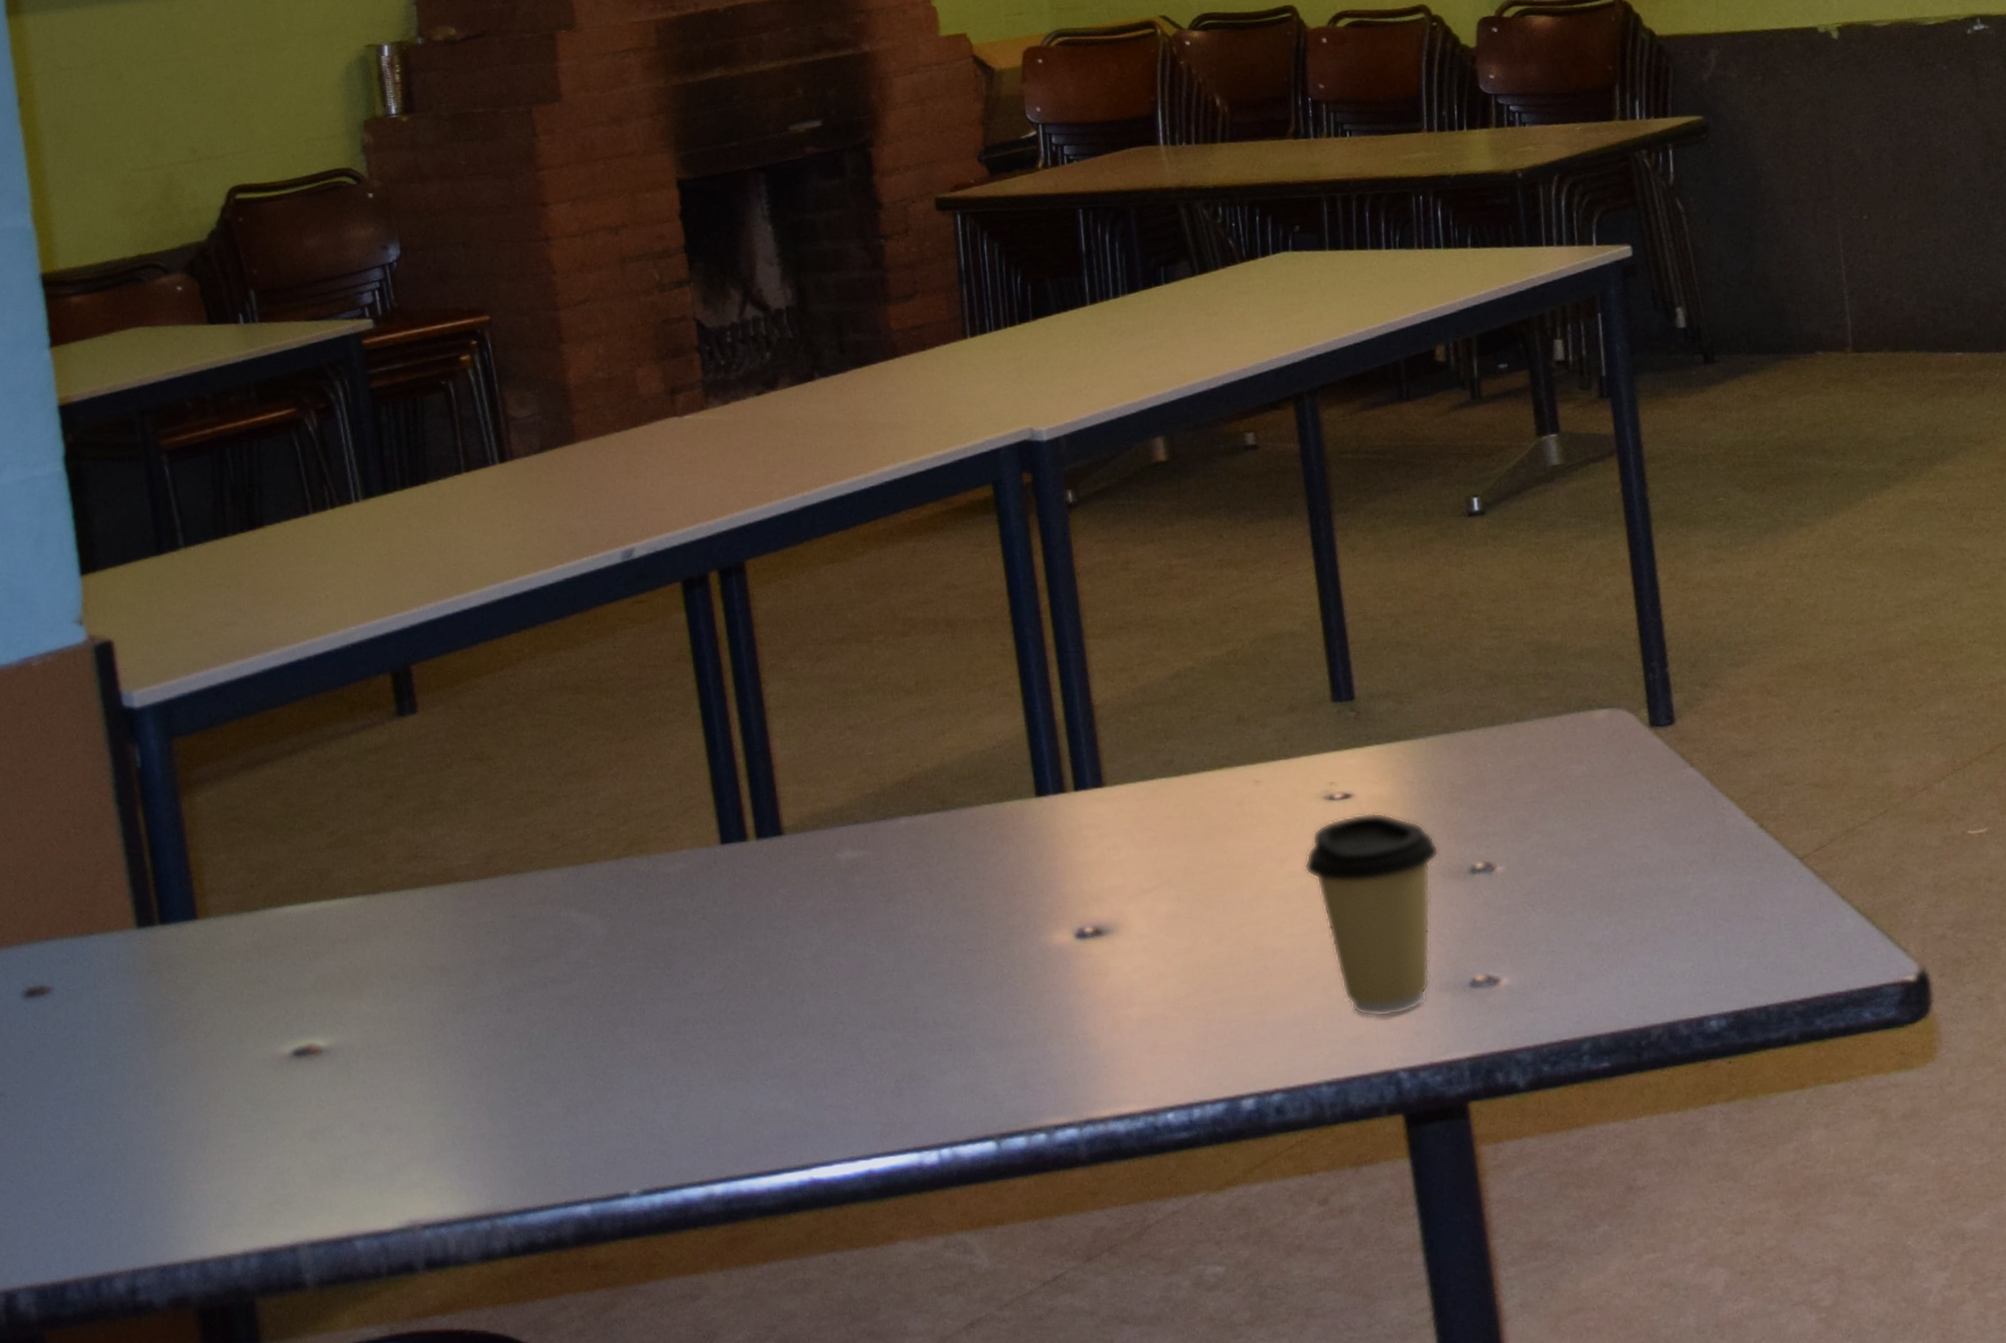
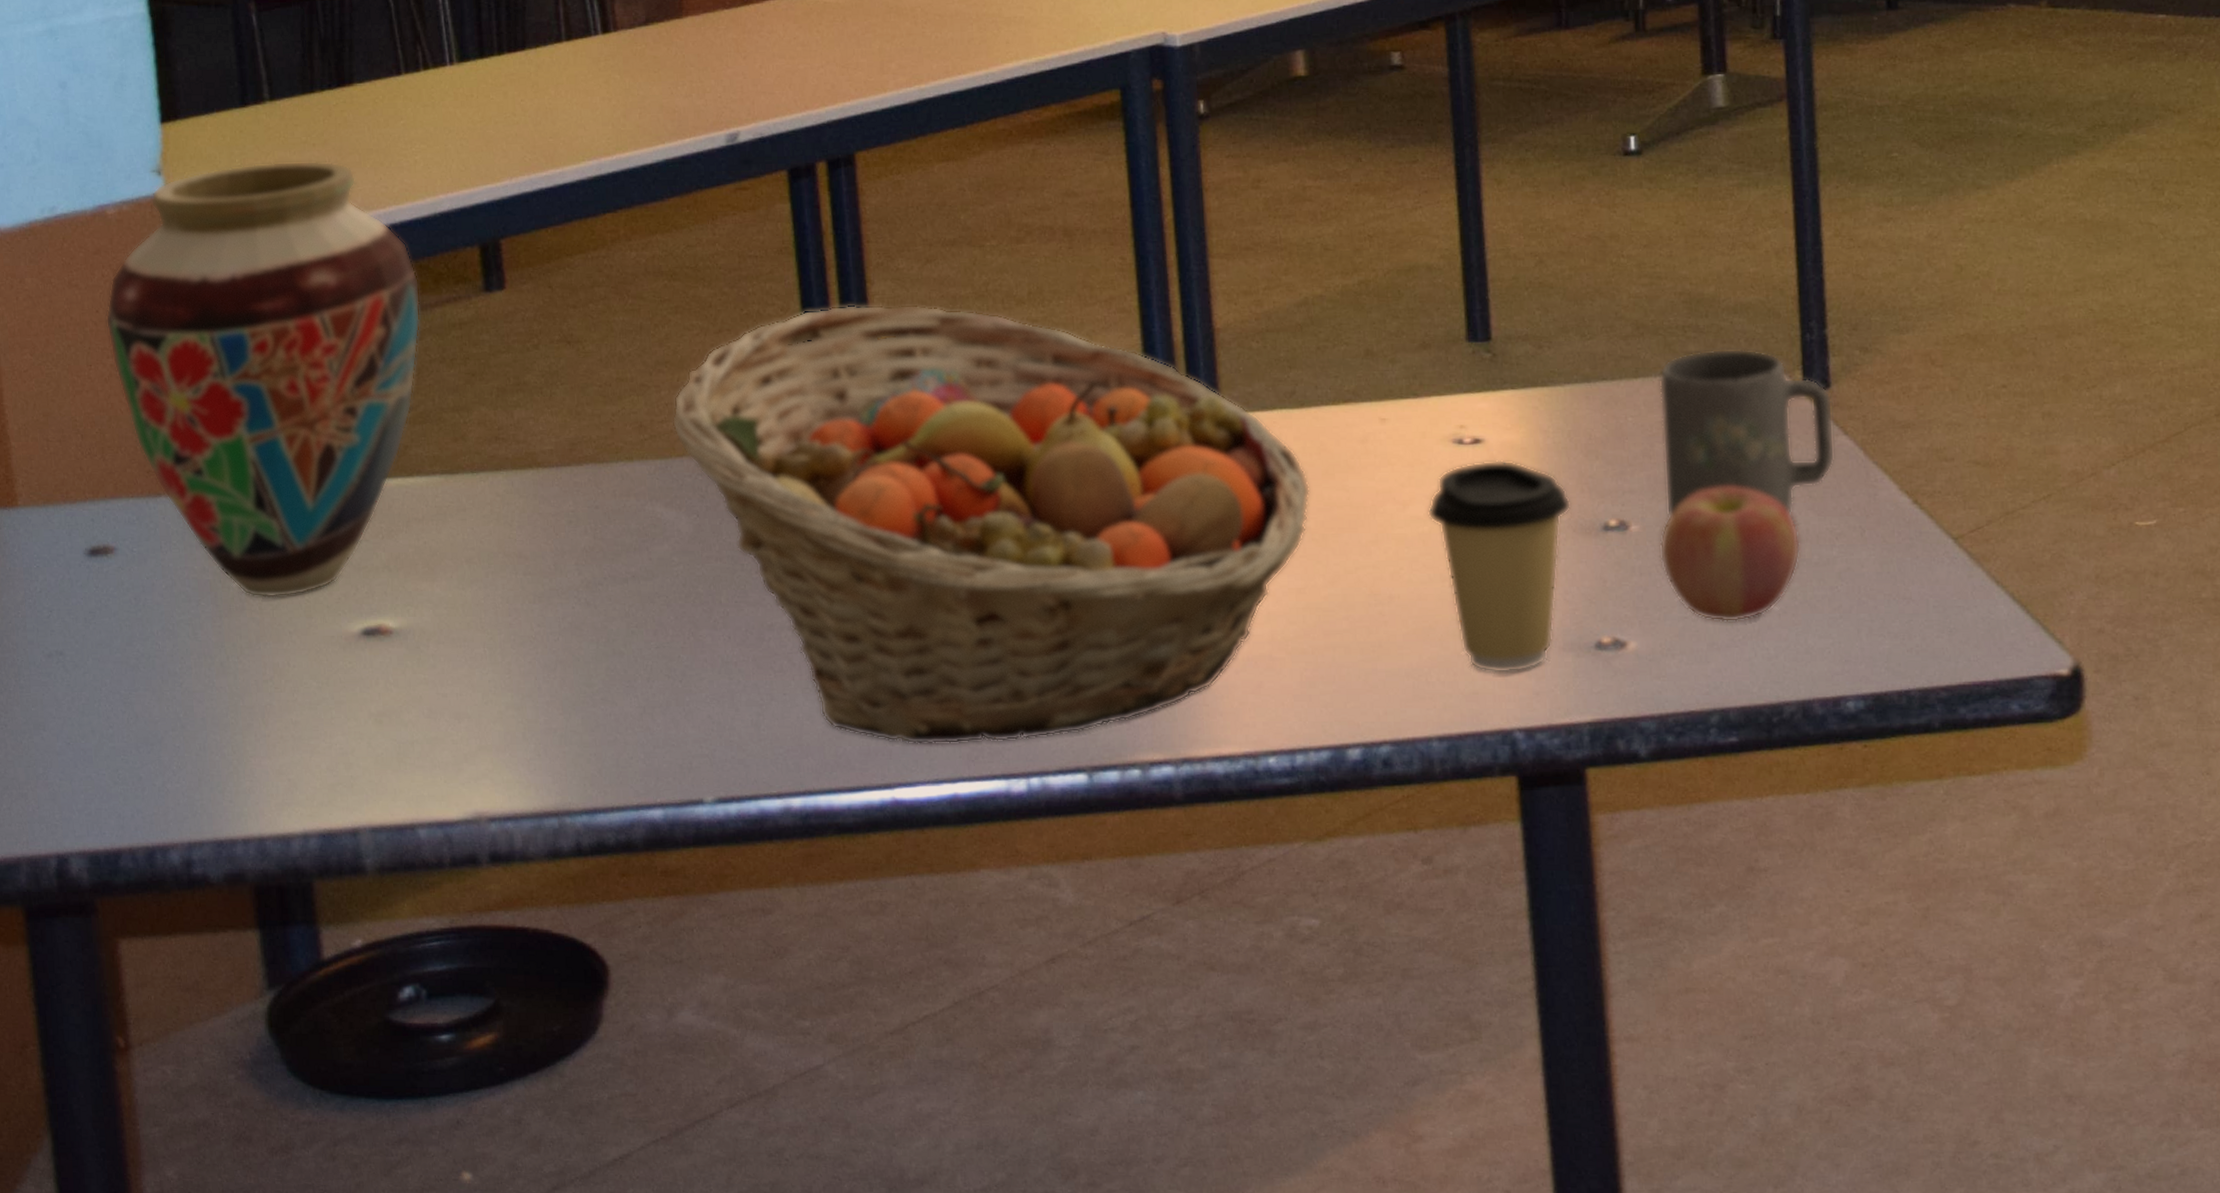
vase: none [34,601,338,1027] -> present [105,160,421,597]
fruit basket: none [582,701,1193,1125] -> present [672,304,1311,744]
mug: none [1514,691,1684,857] -> present [1659,348,1835,518]
apple: none [1524,822,1657,954] -> present [1659,486,1801,623]

